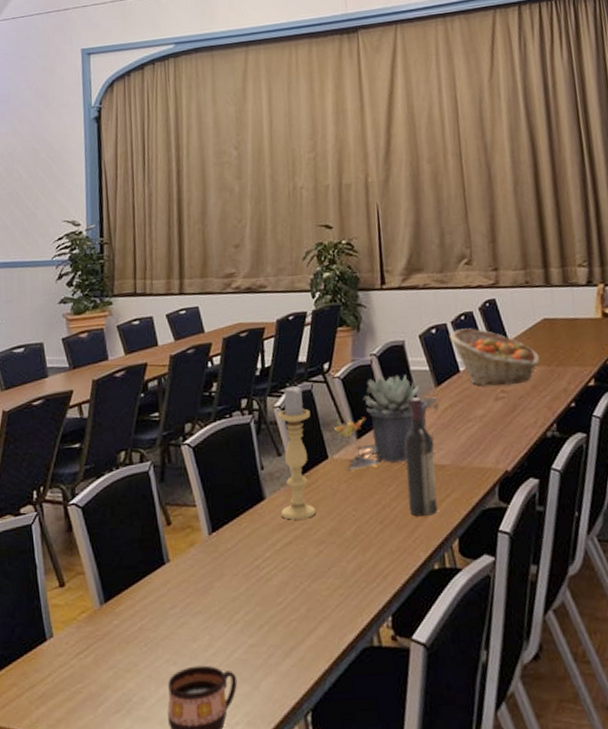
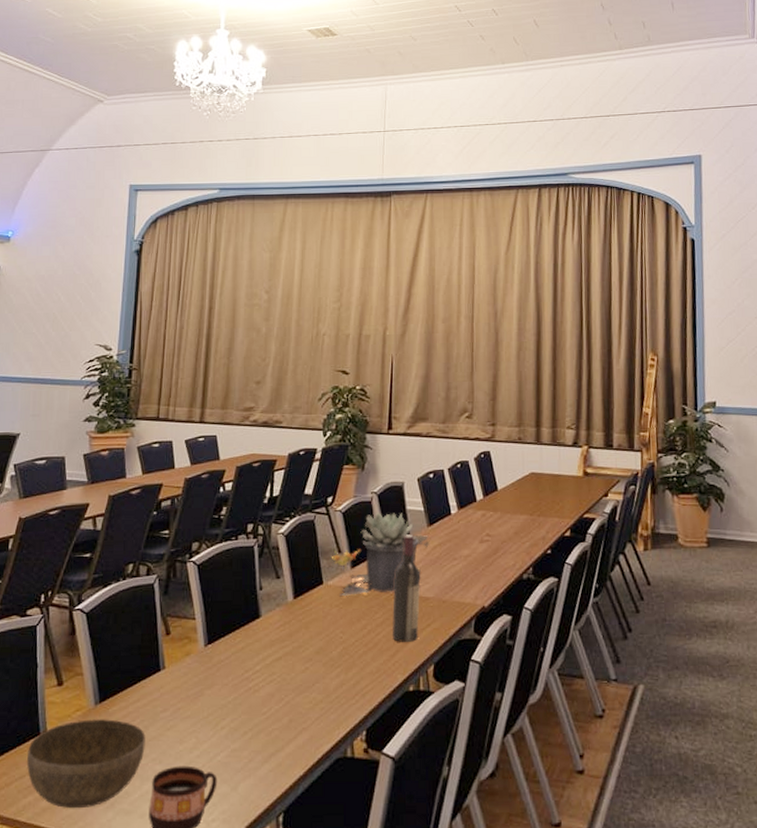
bowl: none [35,619,157,719] -> present [27,719,145,809]
candle holder: present [278,385,316,520] -> none [274,515,311,638]
fruit basket: present [449,328,540,386] -> none [445,476,524,530]

